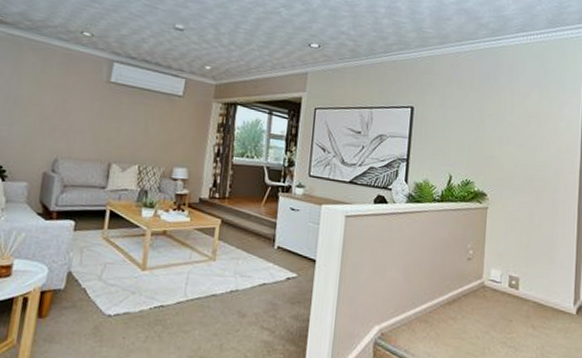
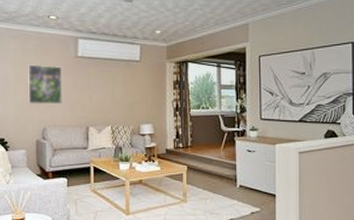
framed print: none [40,83,89,133] -> present [28,64,62,105]

